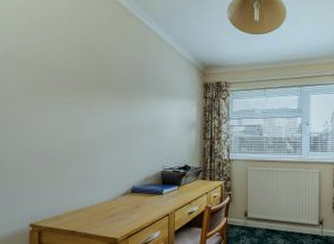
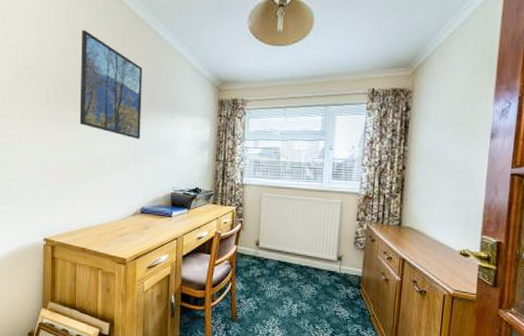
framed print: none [65,18,129,122] -> present [79,30,143,139]

